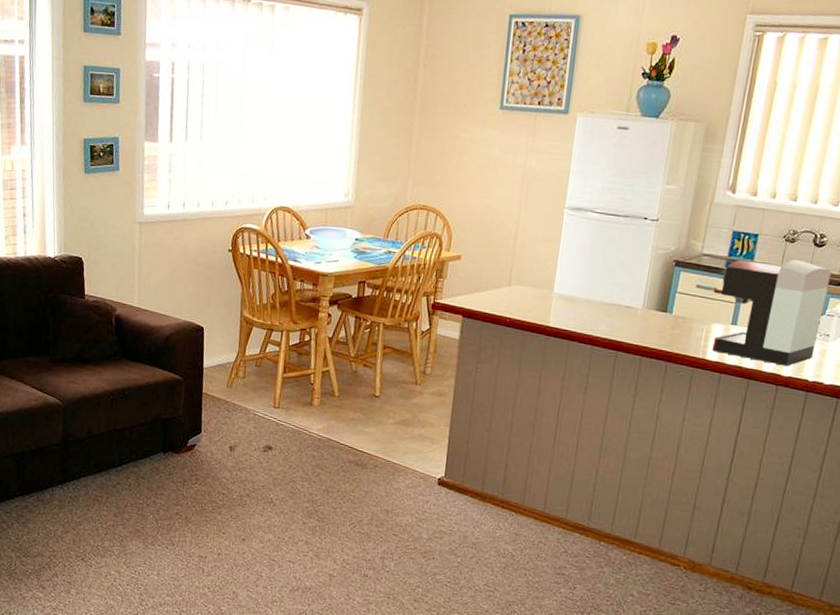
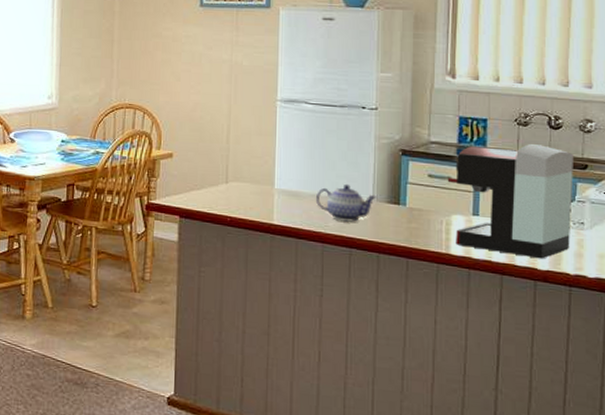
teapot: none [591,291,647,327] -> present [316,183,376,223]

